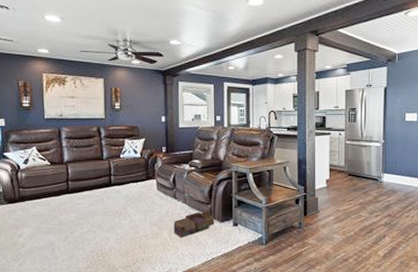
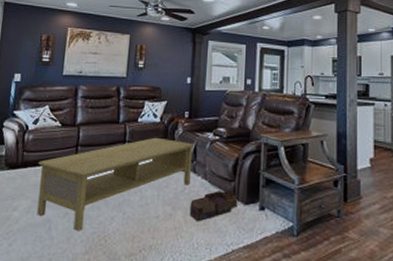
coffee table: none [34,170,173,251] -> present [37,137,195,231]

